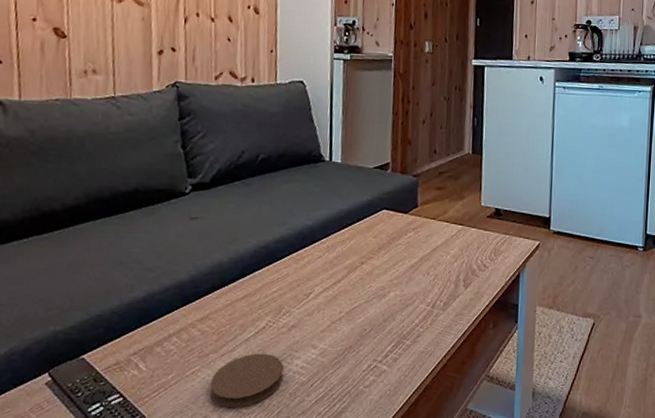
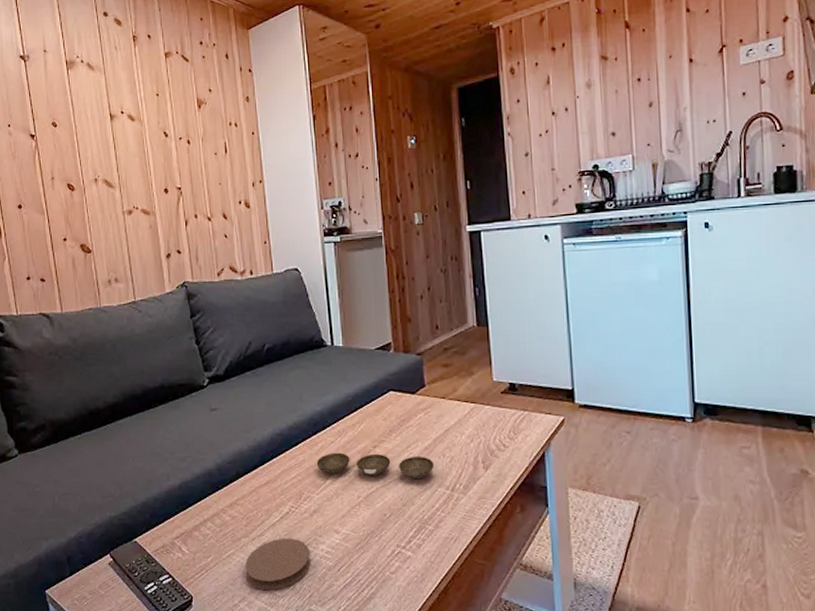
bowl: none [300,267,418,295] -> present [316,452,434,478]

